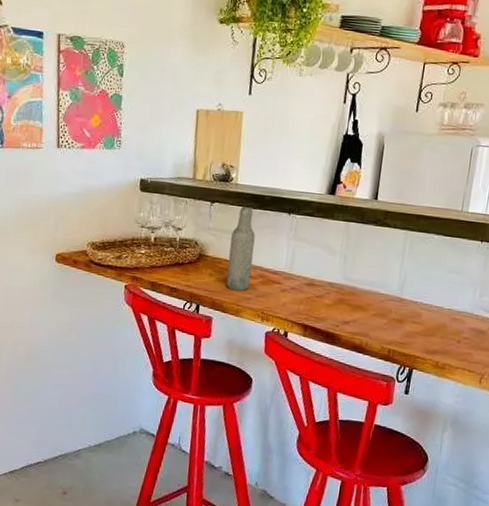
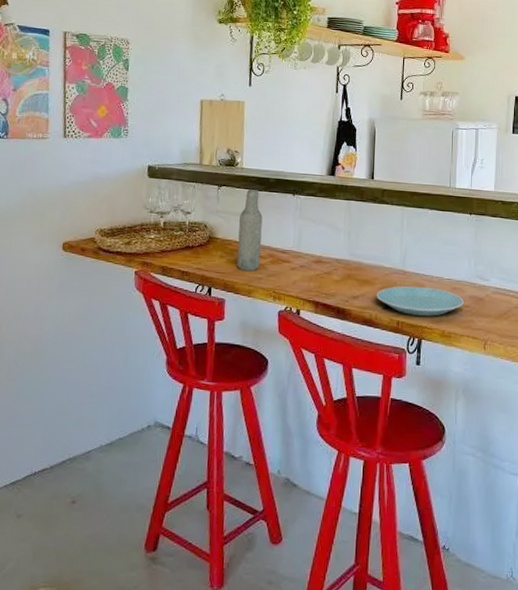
plate: none [368,313,463,346] -> present [376,286,464,316]

